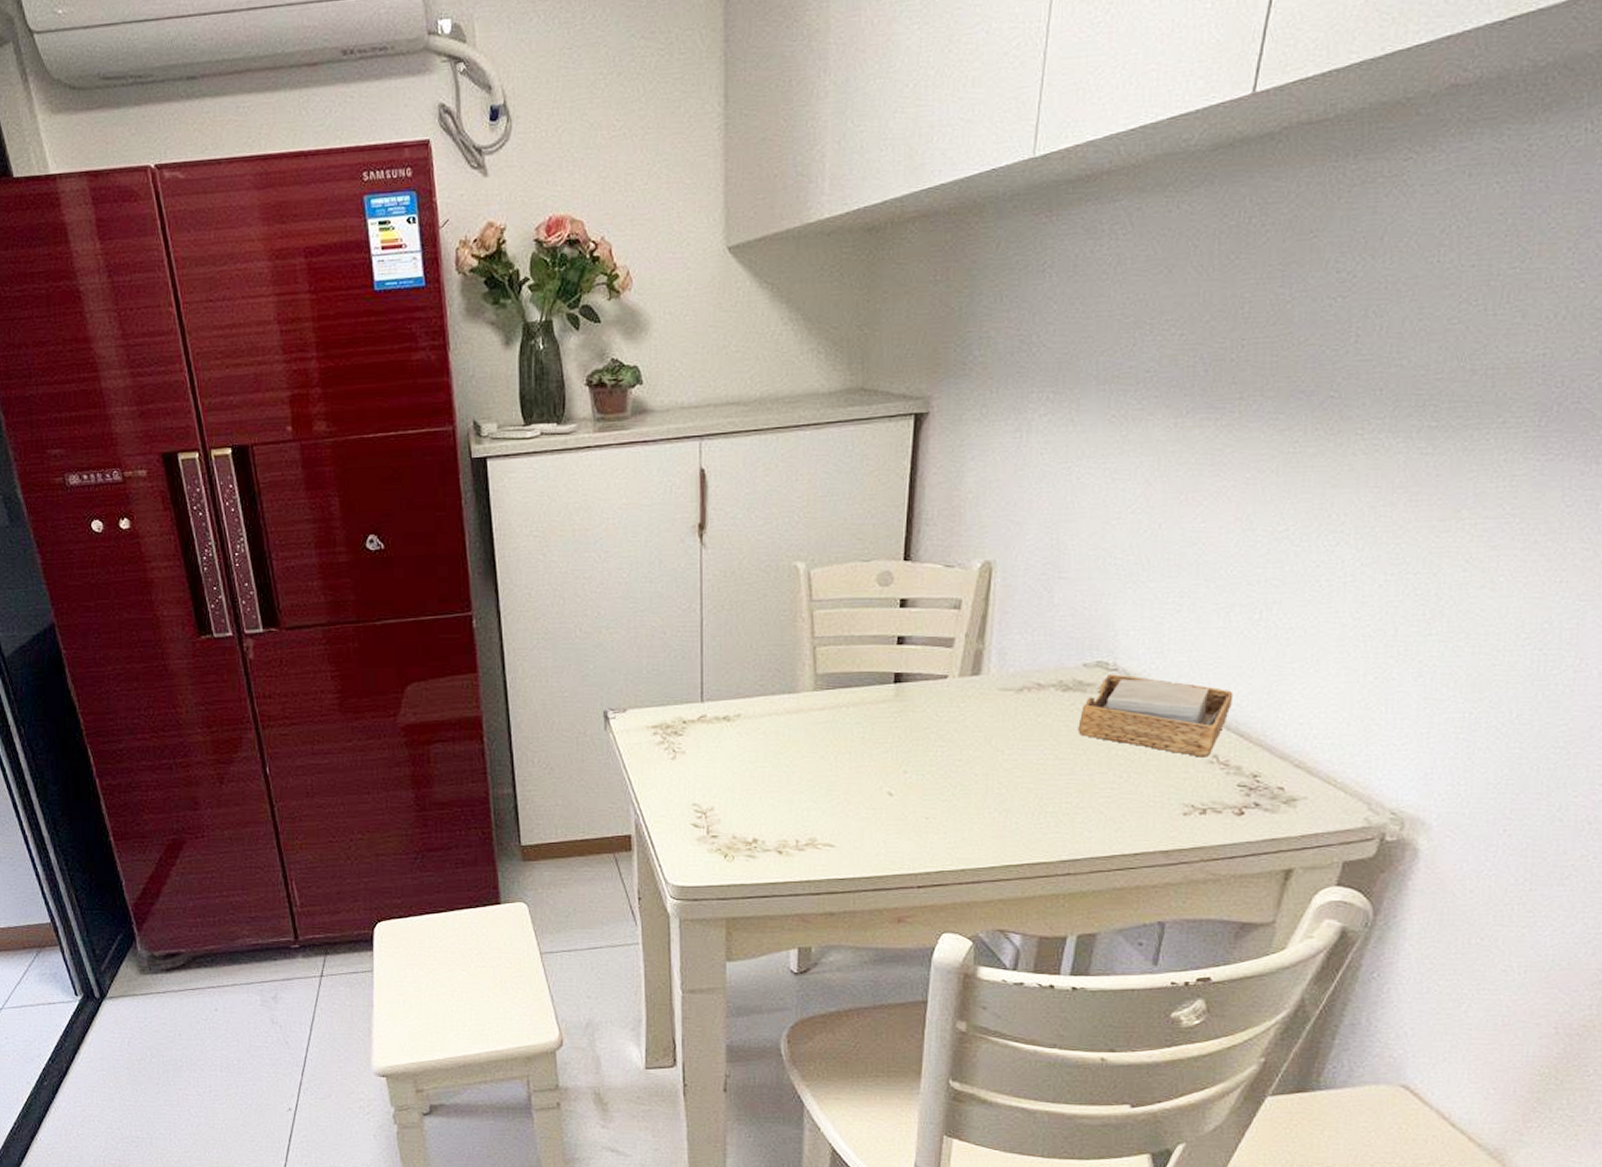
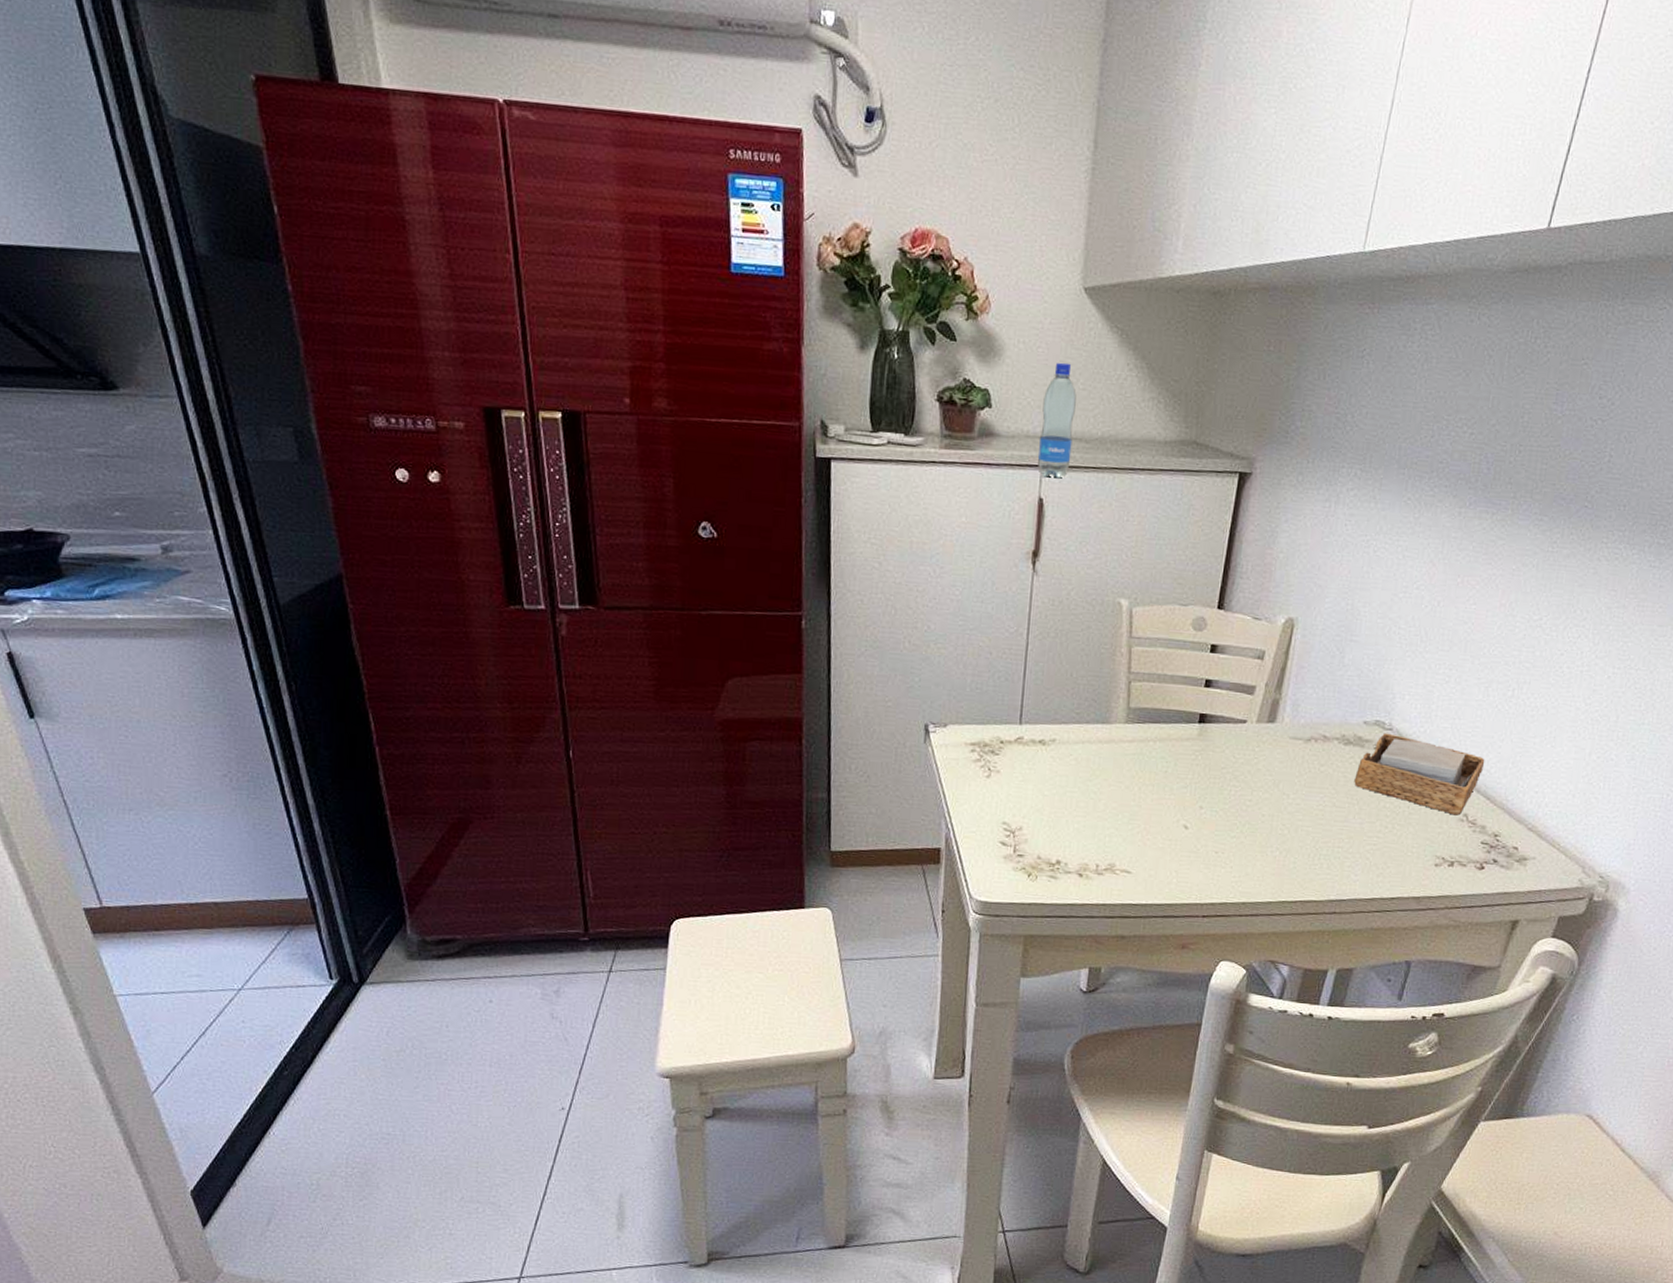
bottle: none [694,326,730,447] -> present [1037,362,1077,479]

